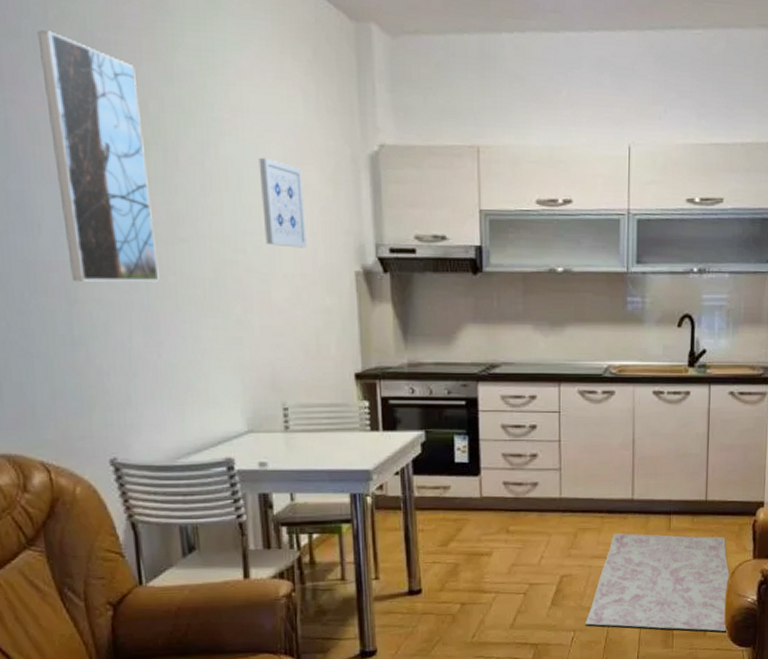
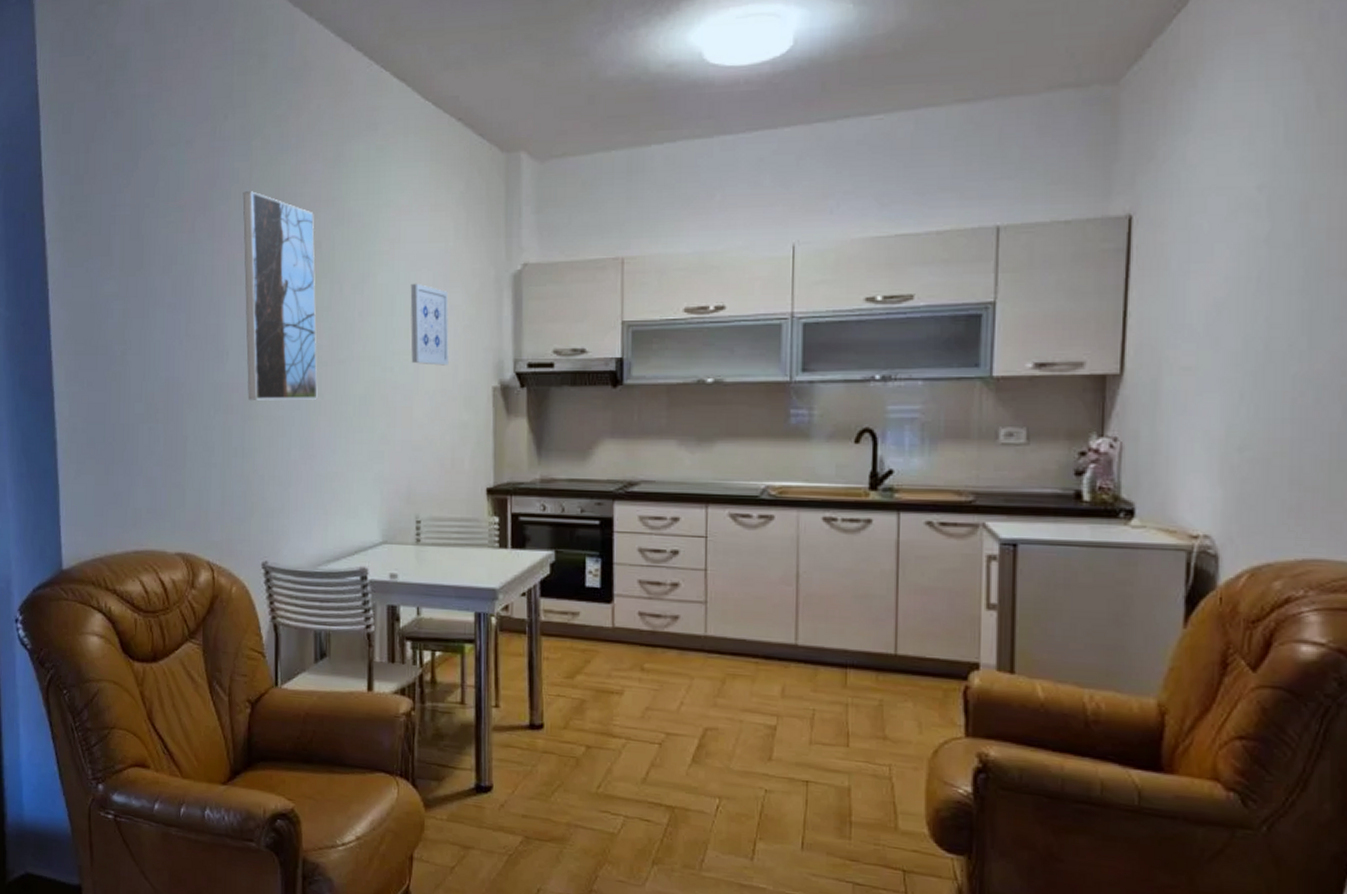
rug: present [586,533,731,632] -> none [735,684,932,830]

